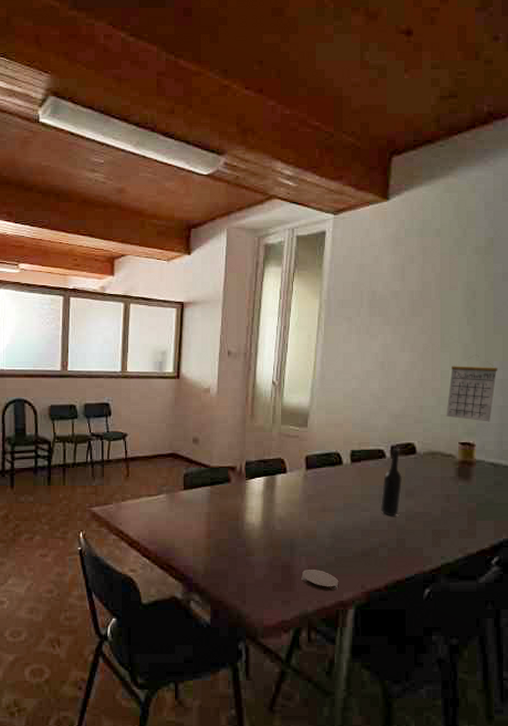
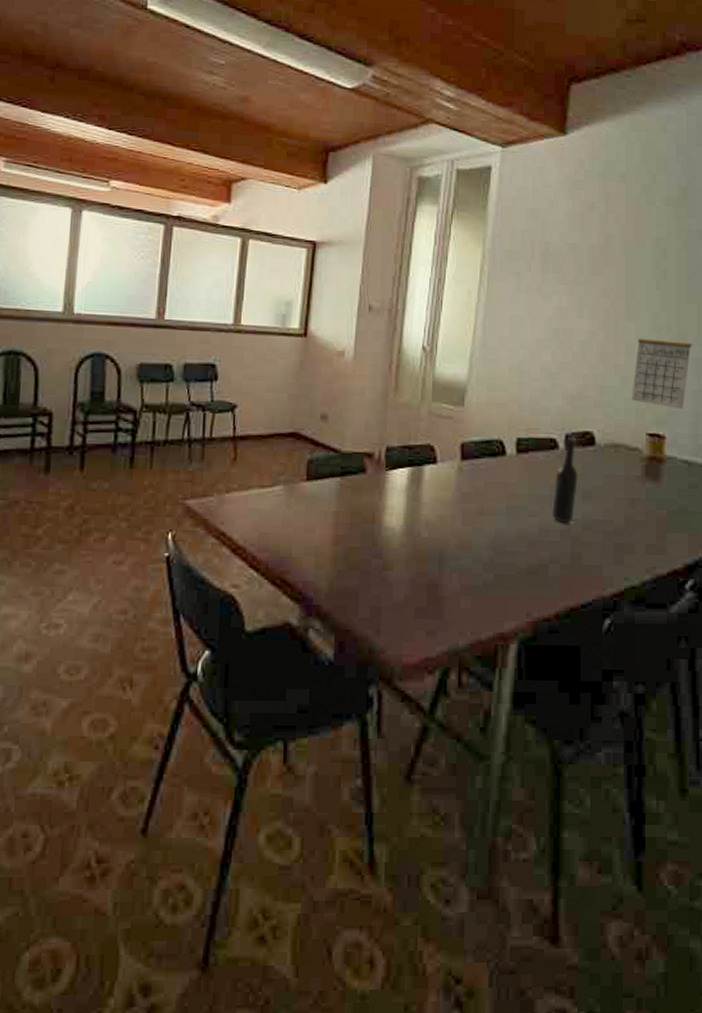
coaster: present [301,570,339,592] -> none [452,590,499,620]

